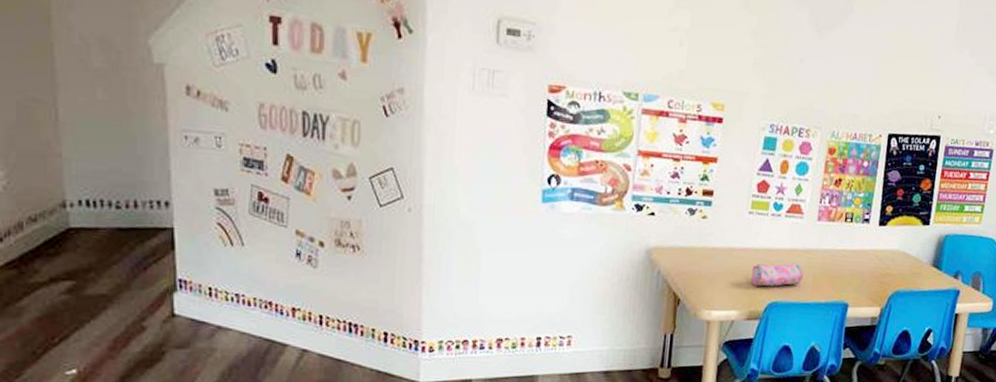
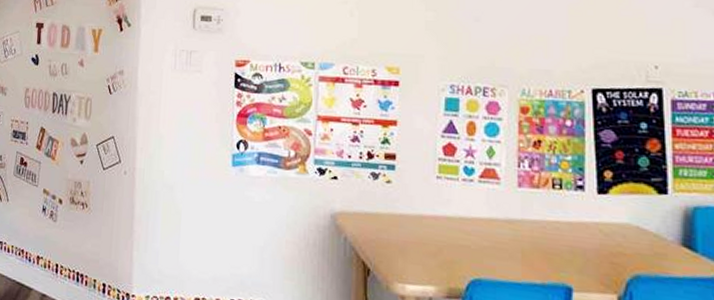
pencil case: present [751,263,804,287] -> none [447,233,509,261]

